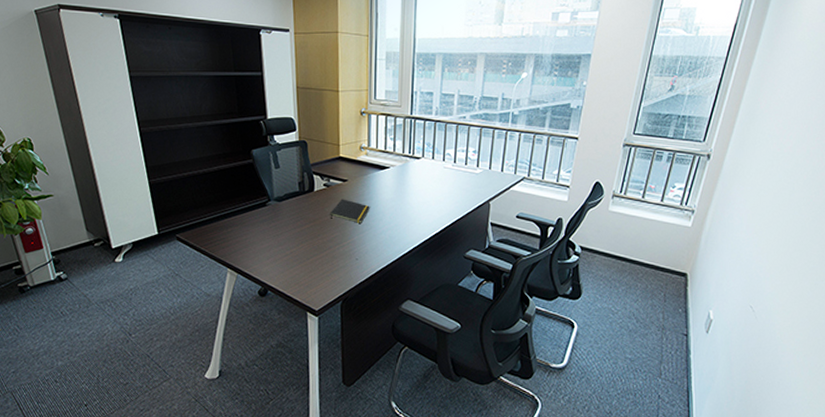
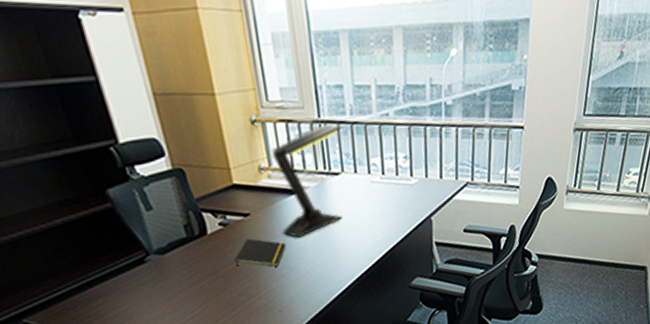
desk lamp: none [369,119,429,203] -> present [271,123,343,238]

